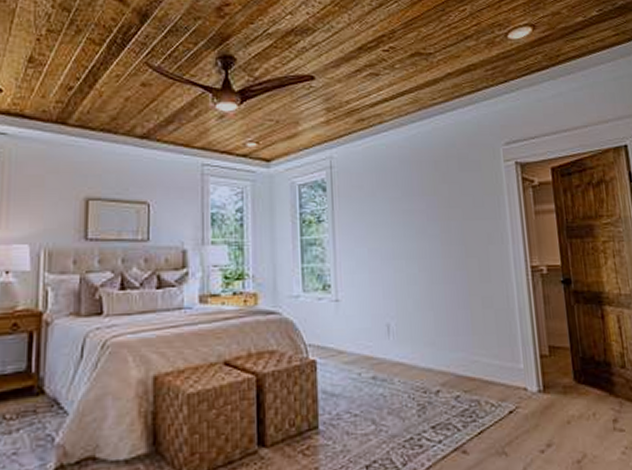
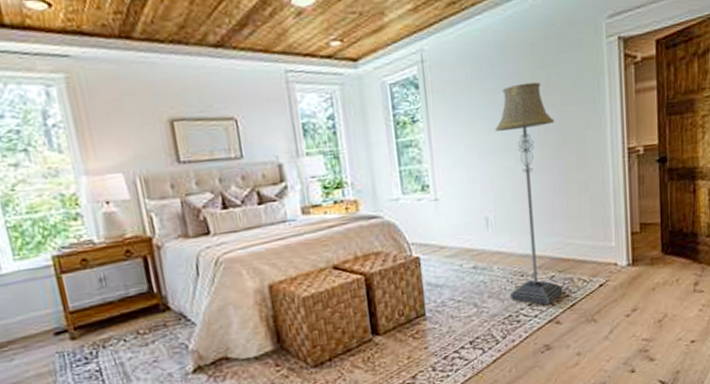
floor lamp: none [397,195,470,430] -> present [494,81,563,305]

